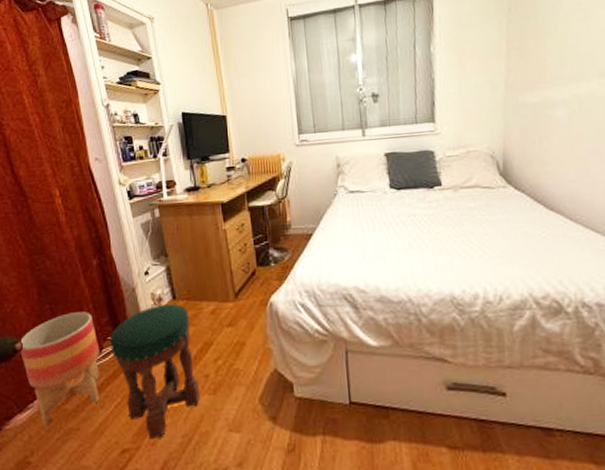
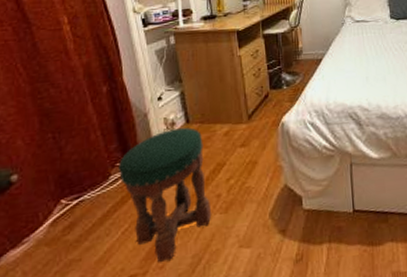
planter: present [19,312,100,427] -> none [15,139,107,261]

